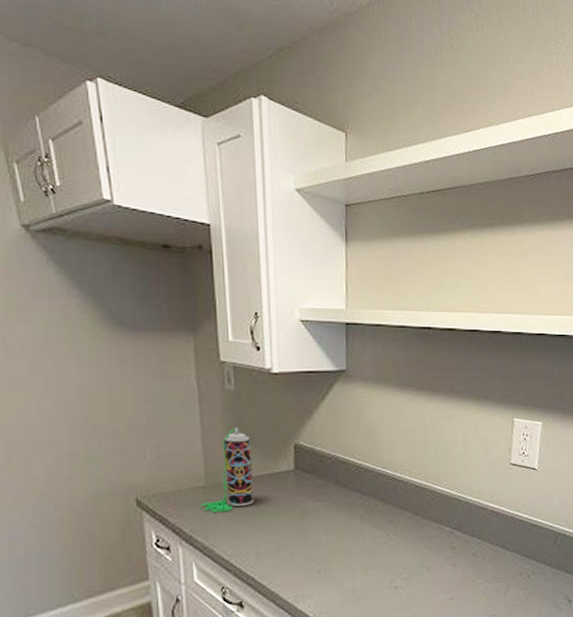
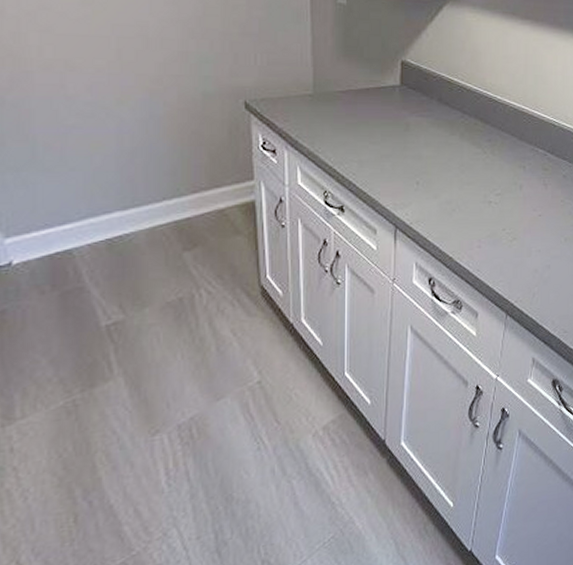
spray can: present [200,427,255,513] -> none [307,40,360,121]

